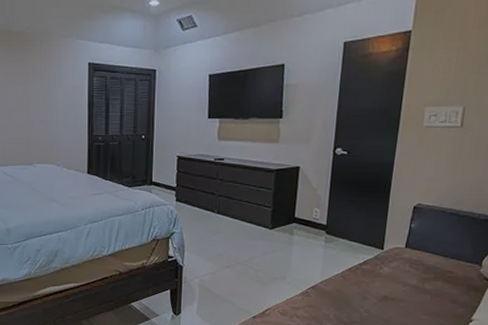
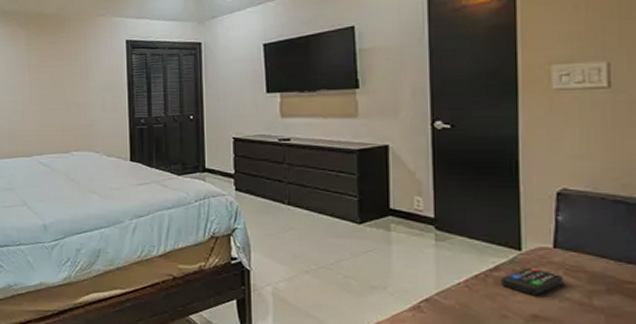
remote control: none [366,261,409,282] -> present [501,266,564,295]

